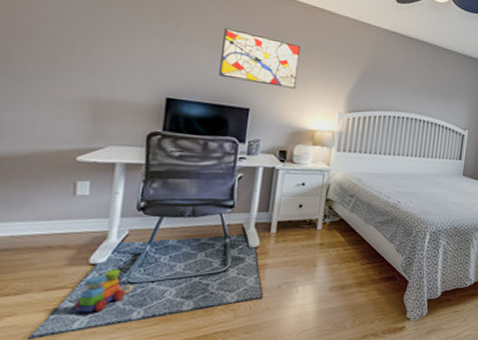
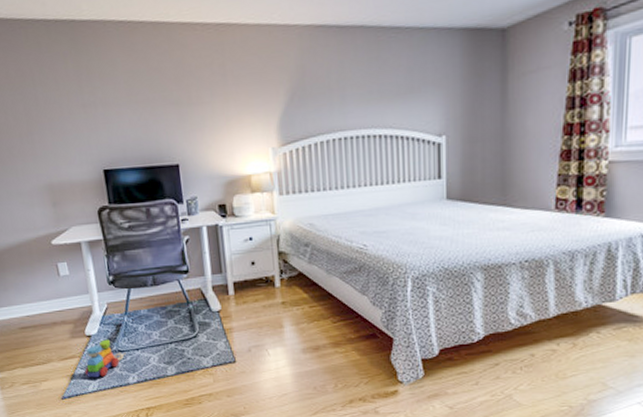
wall art: present [219,27,302,89] -> none [135,77,219,136]

